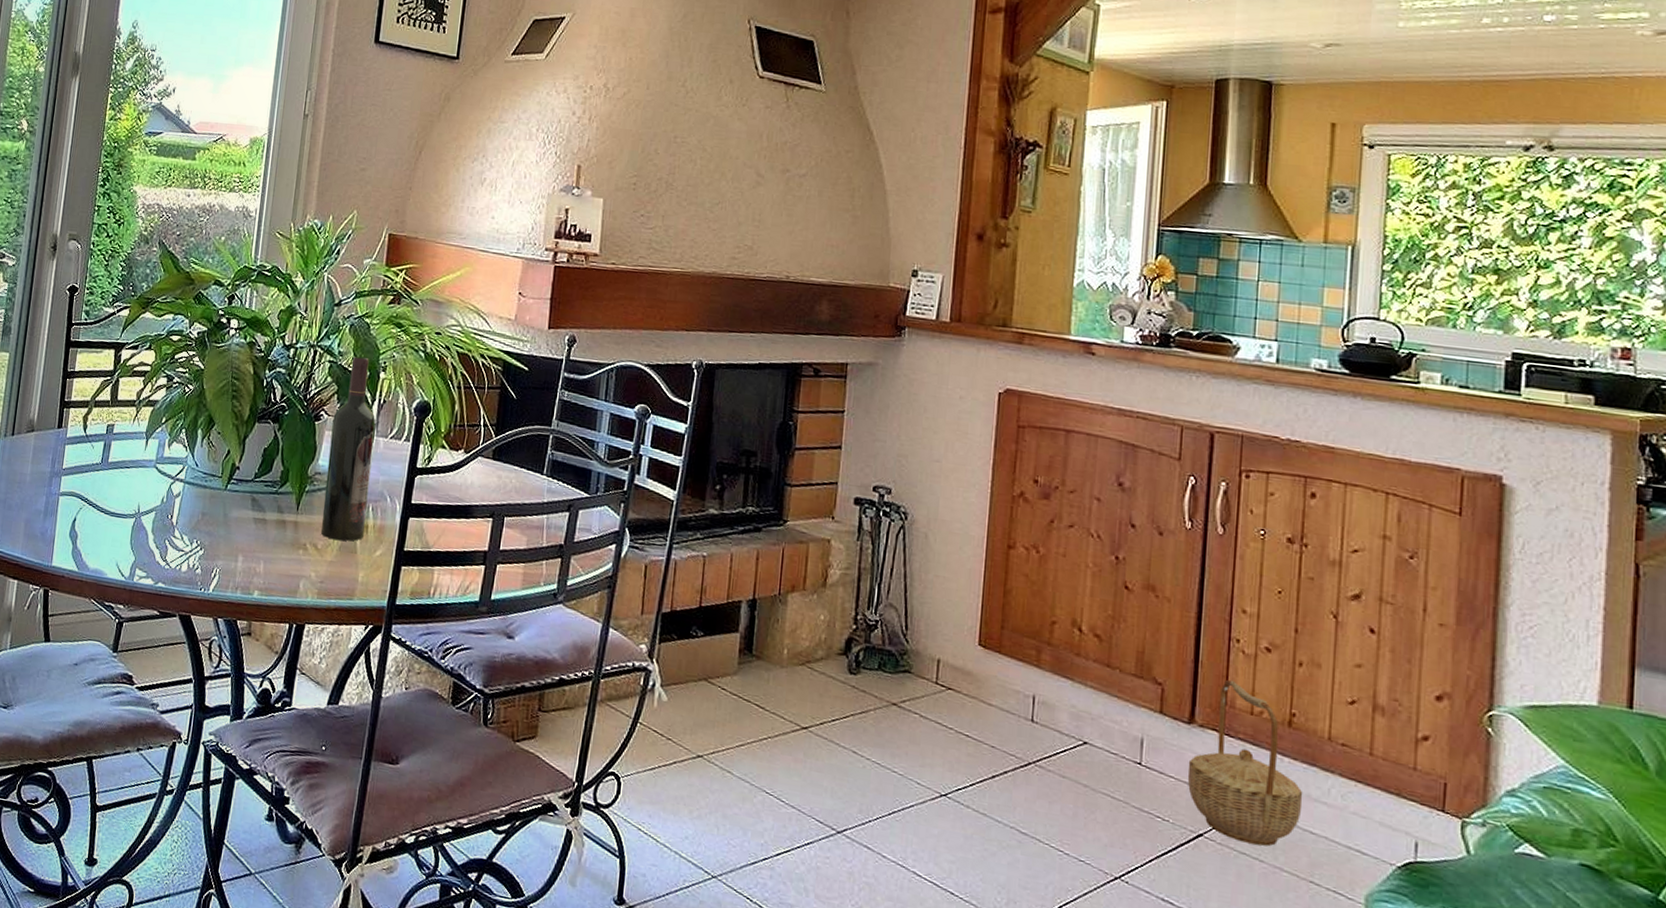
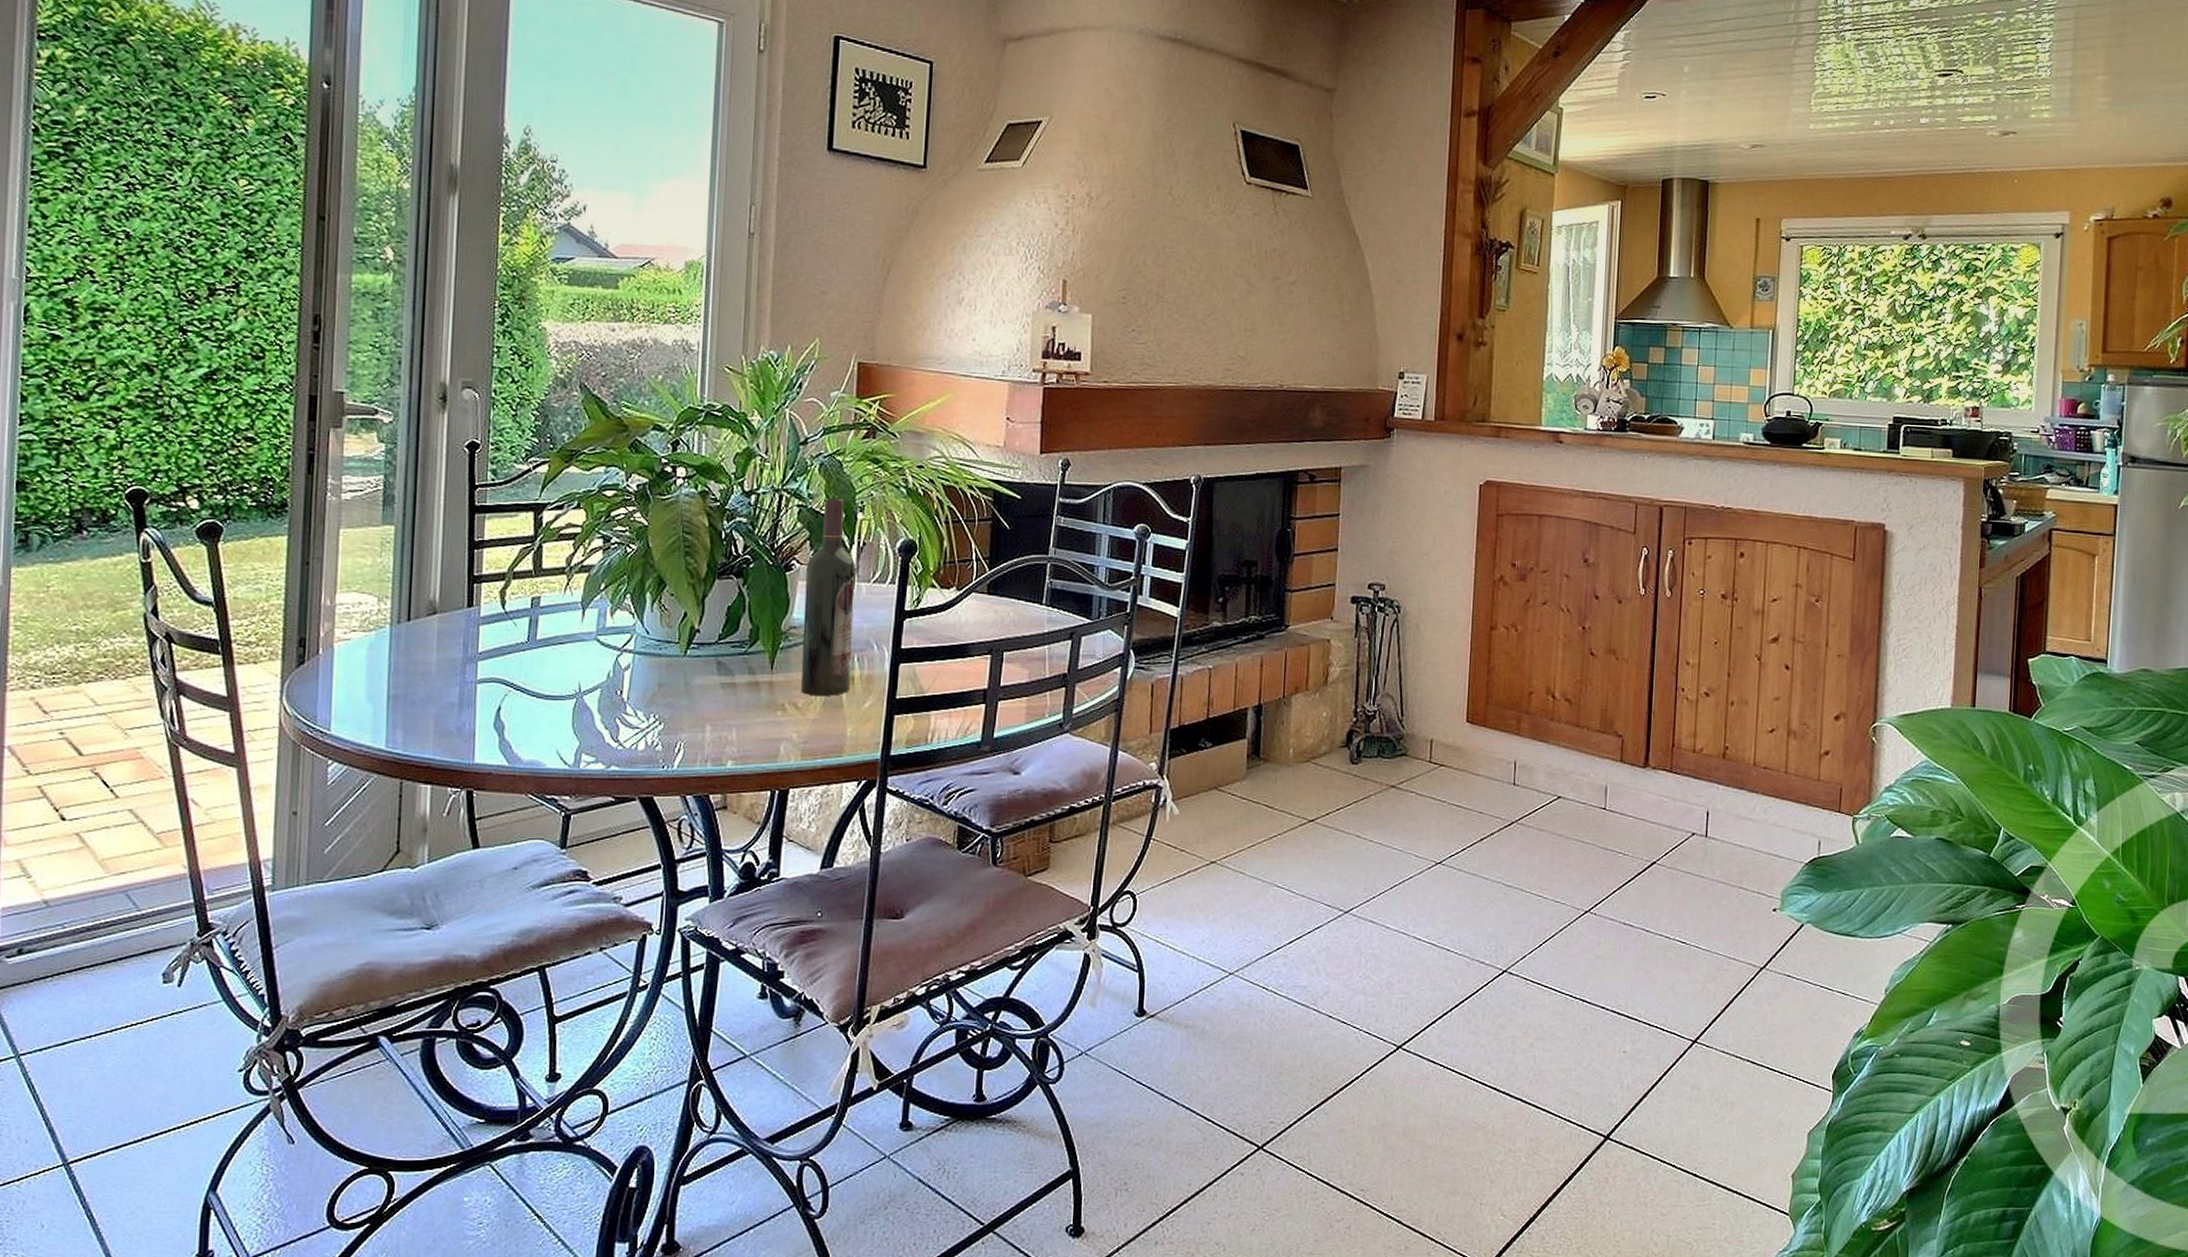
basket: present [1187,679,1303,846] -> none [1643,724,1734,864]

